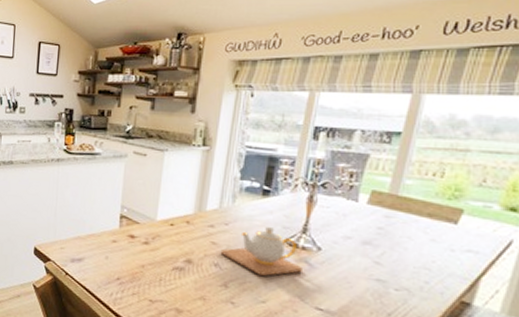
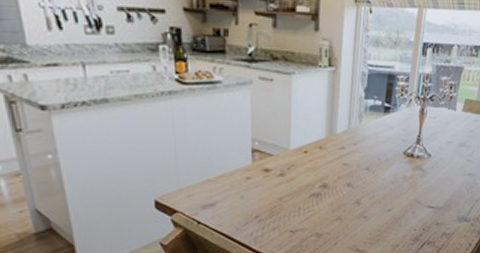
teapot: present [220,226,302,276] -> none [352,141,418,187]

